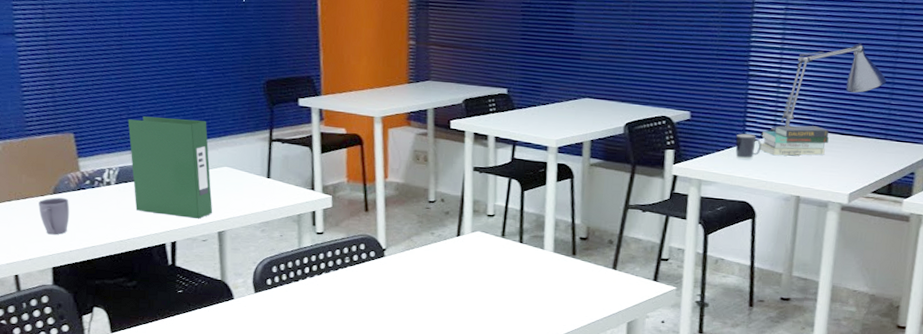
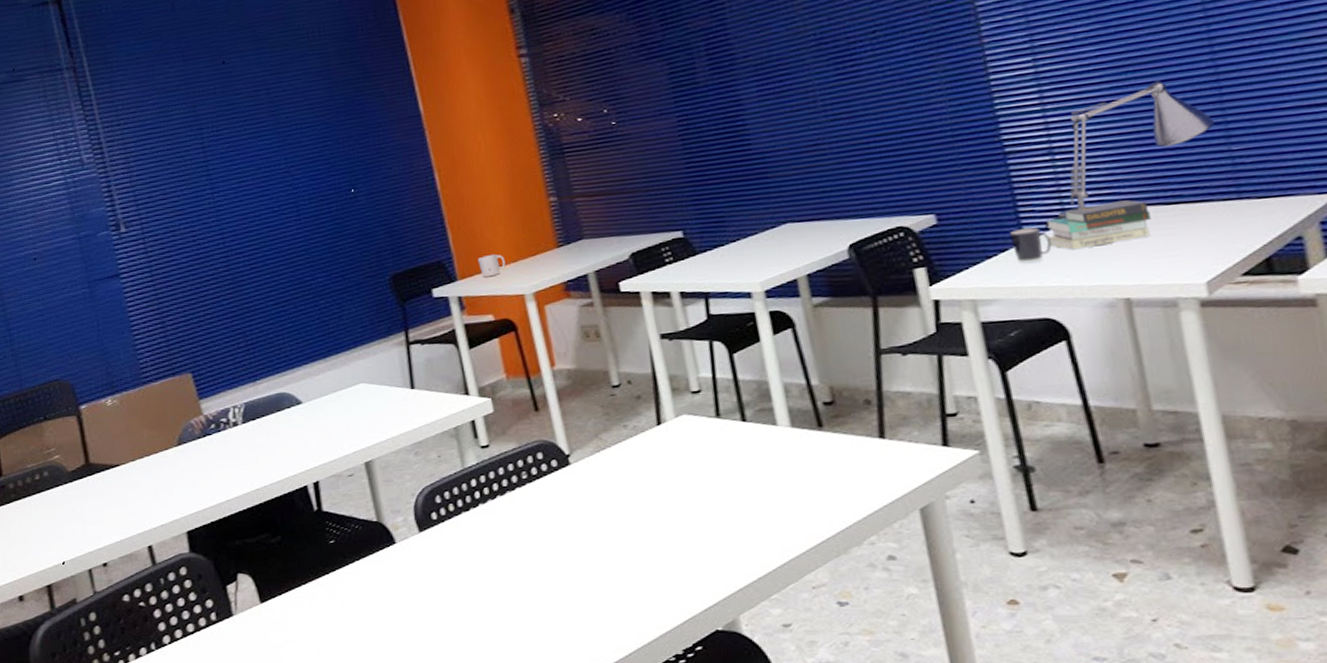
mug: present [38,197,70,235] -> none [164,448,199,493]
binder: present [128,116,213,219] -> none [246,334,355,452]
mug: none [341,78,364,98] -> present [477,253,506,278]

